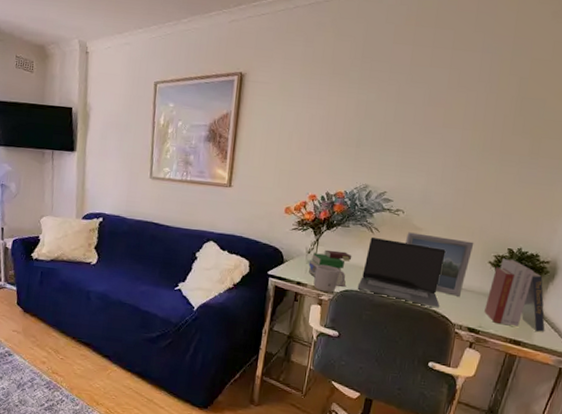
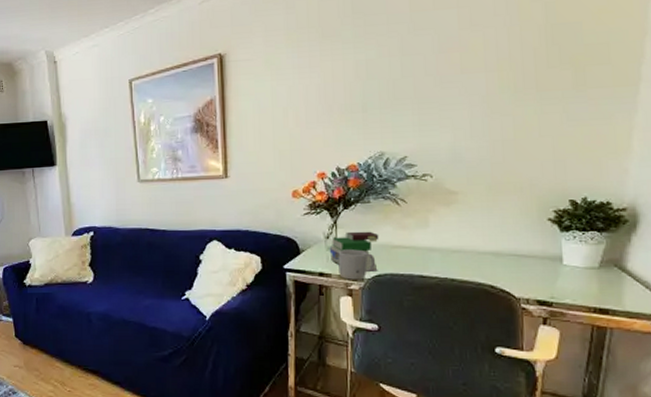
laptop: present [357,237,446,309] -> none [391,210,497,283]
picture frame: present [406,232,474,297] -> none [440,197,526,265]
books: present [484,257,545,332] -> none [554,211,638,295]

